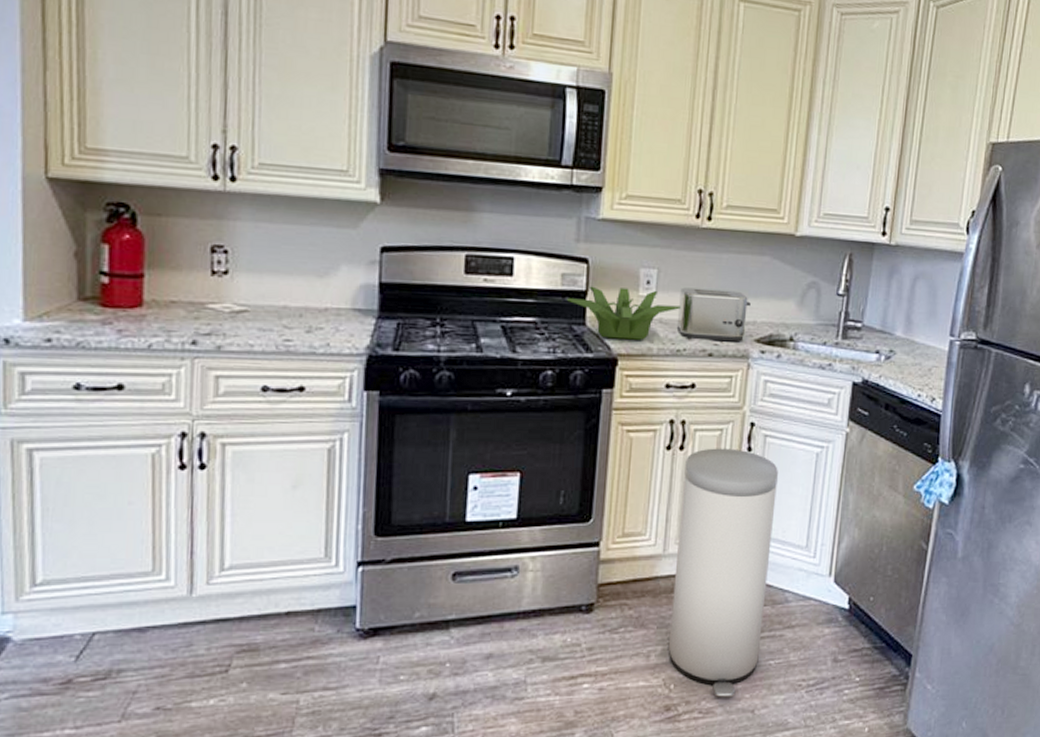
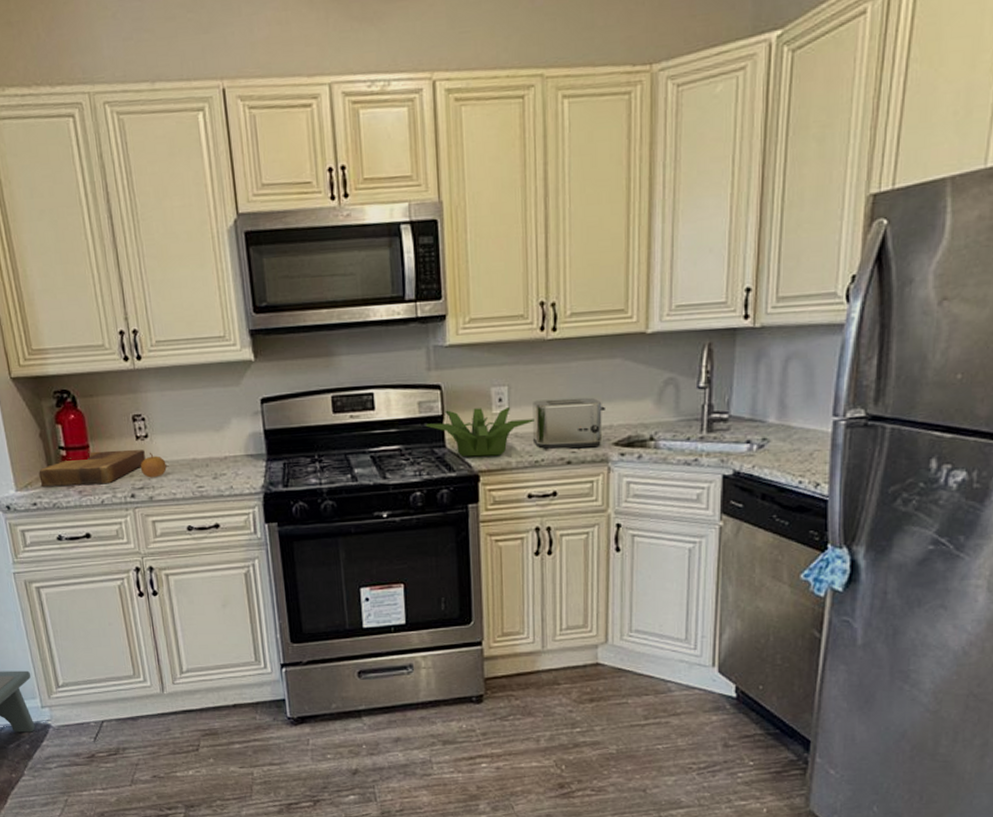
cutting board: none [62,282,220,325] -> present [38,449,145,488]
fruit: none [210,292,247,324] -> present [140,452,167,478]
pedal bin: present [668,448,778,698] -> none [554,550,650,778]

